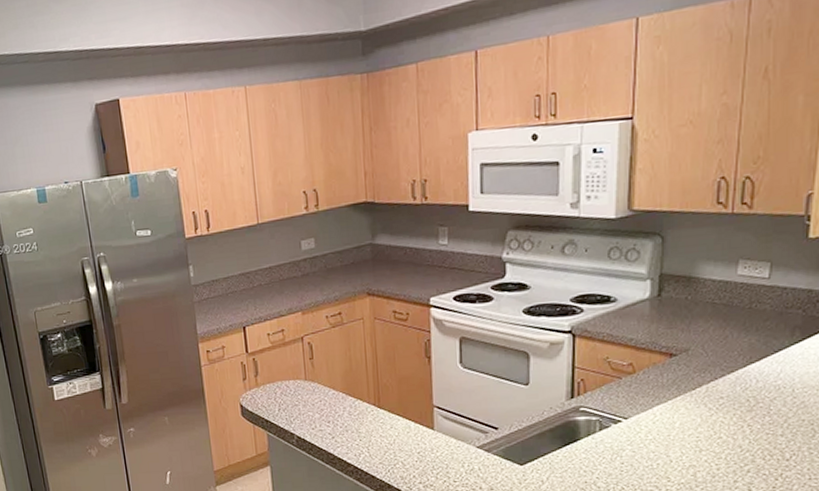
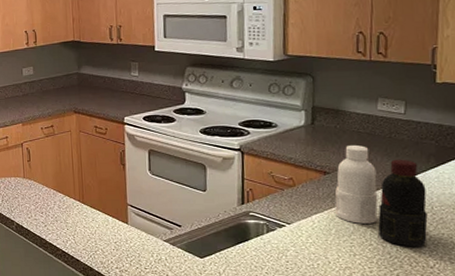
bottle: none [681,318,788,438] -> present [335,144,428,247]

